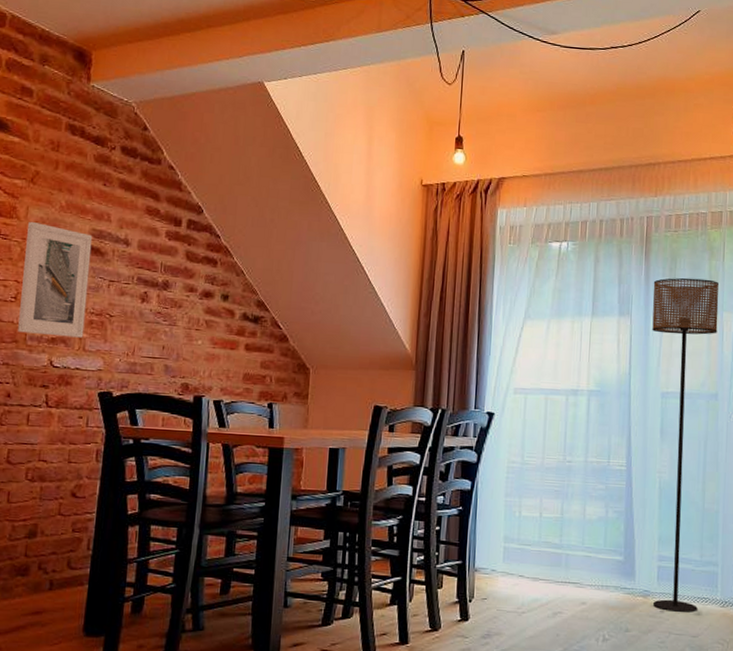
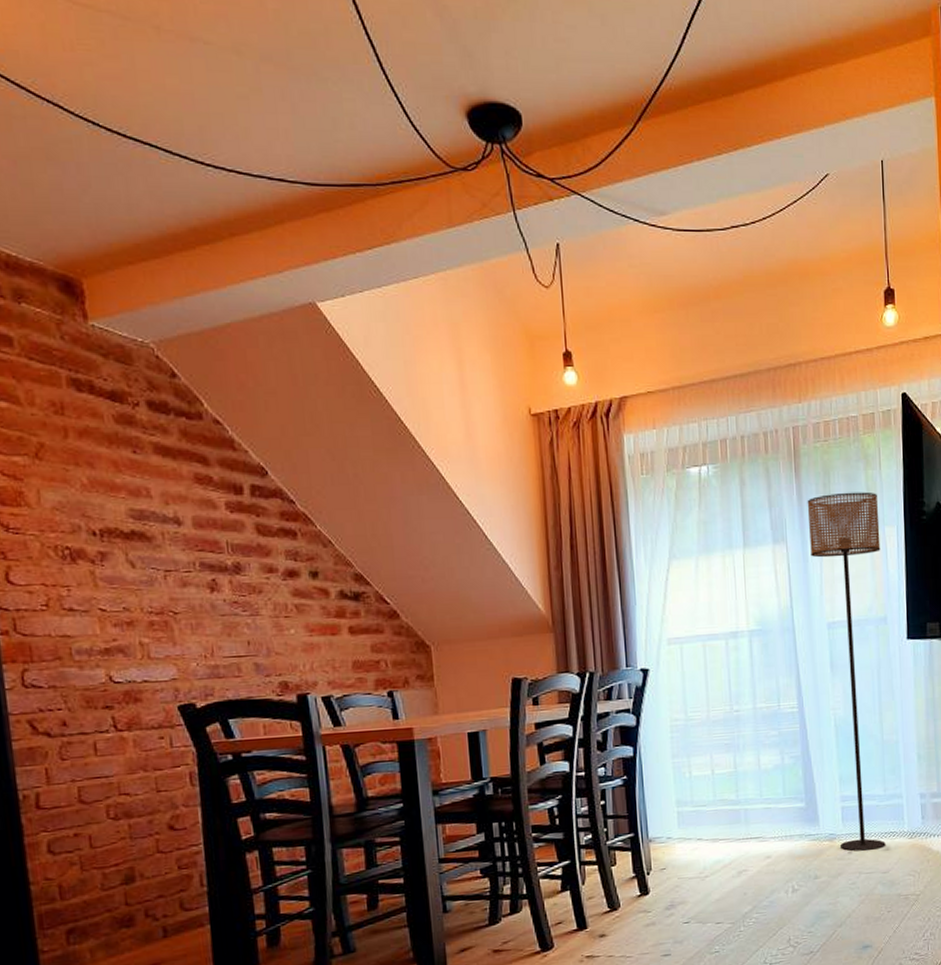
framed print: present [18,221,93,338] -> none [43,507,146,647]

